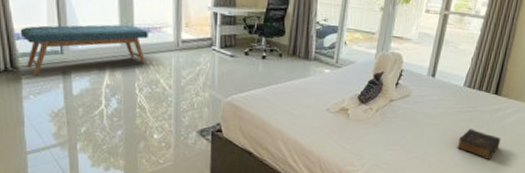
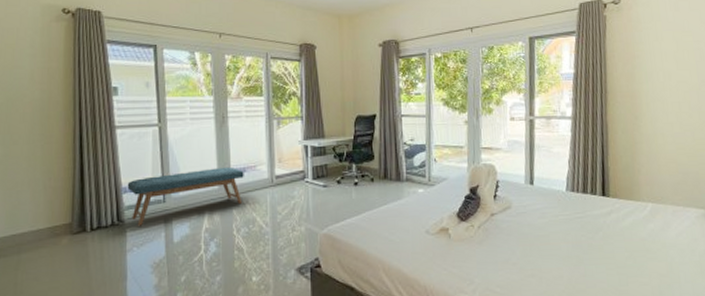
book: present [457,128,501,160] -> none [574,237,623,272]

